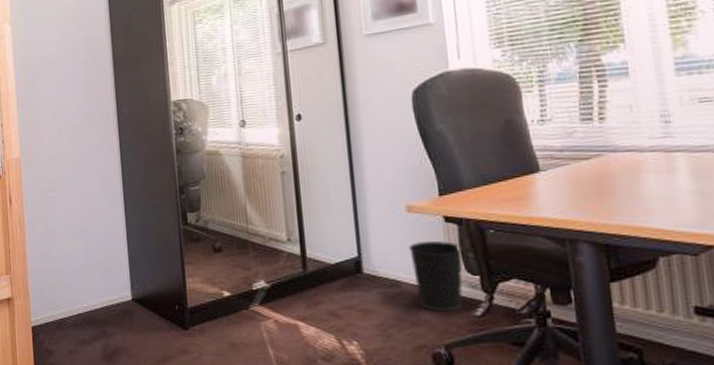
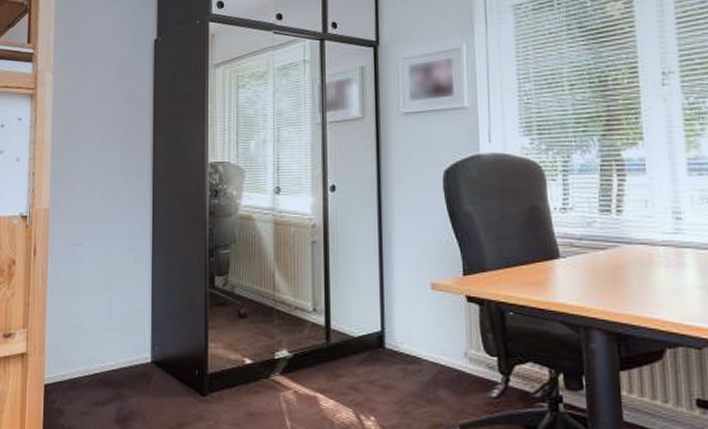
wastebasket: present [409,241,463,312] -> none [431,320,482,392]

